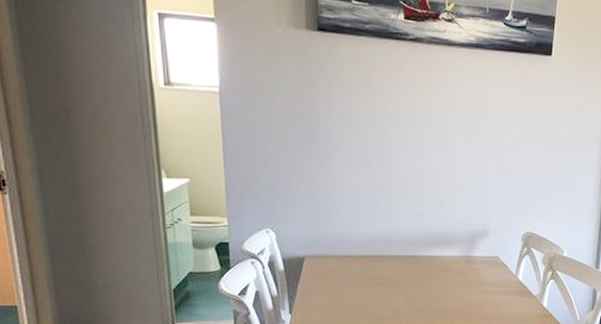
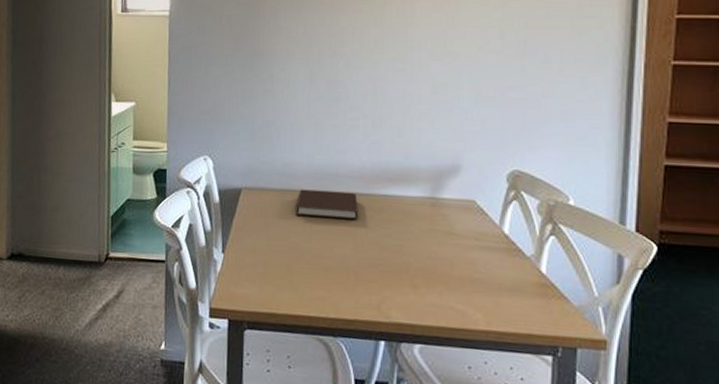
notebook: none [355,254,407,278] -> present [296,189,358,220]

